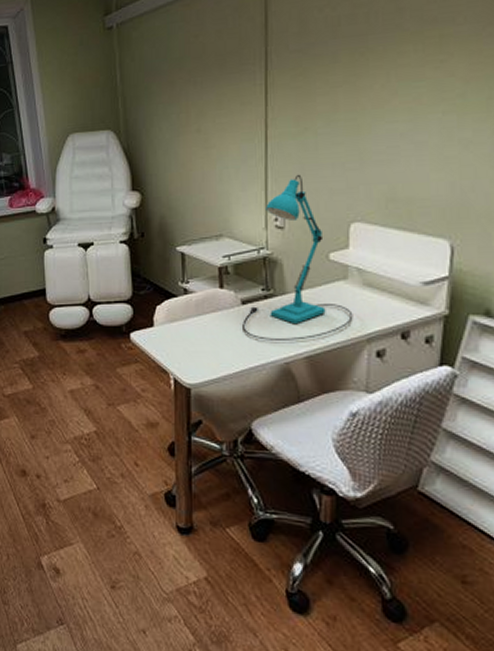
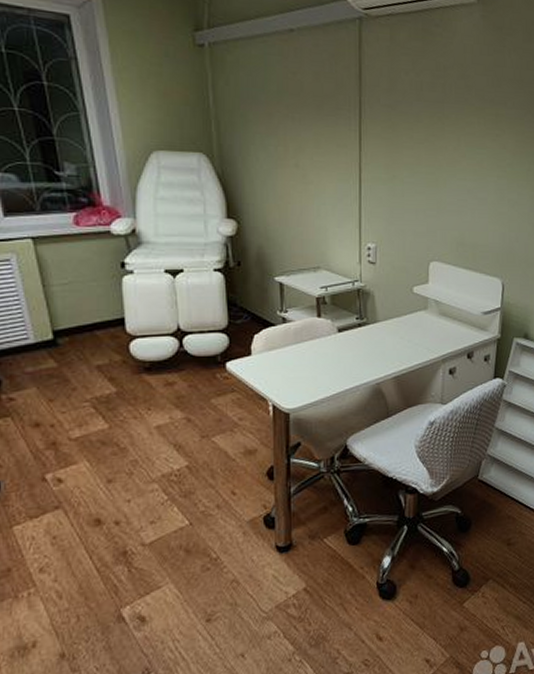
desk lamp: present [242,174,353,341] -> none [339,216,432,364]

